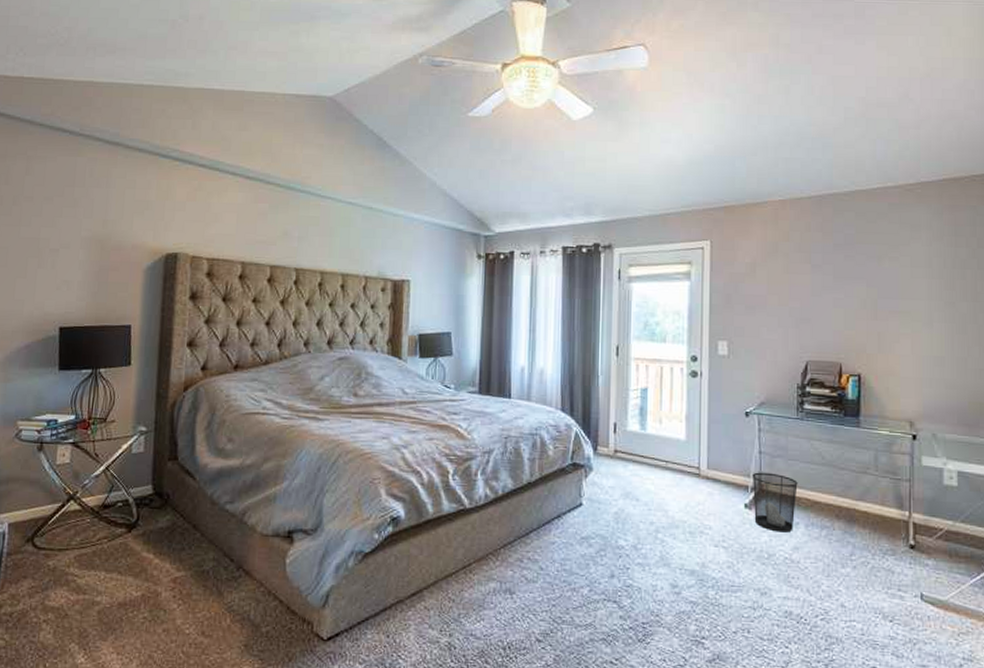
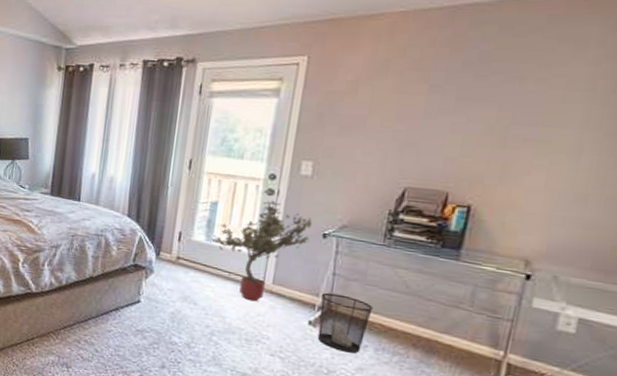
potted tree: none [645,382,734,490] -> present [211,200,312,302]

